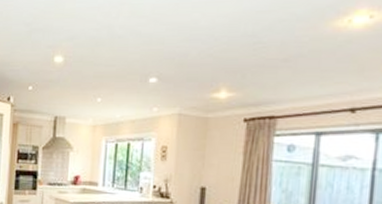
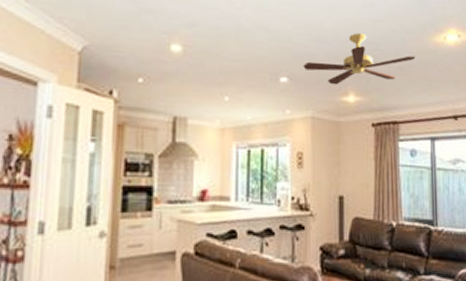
ceiling fan: none [173,27,306,82] -> present [303,33,416,85]

